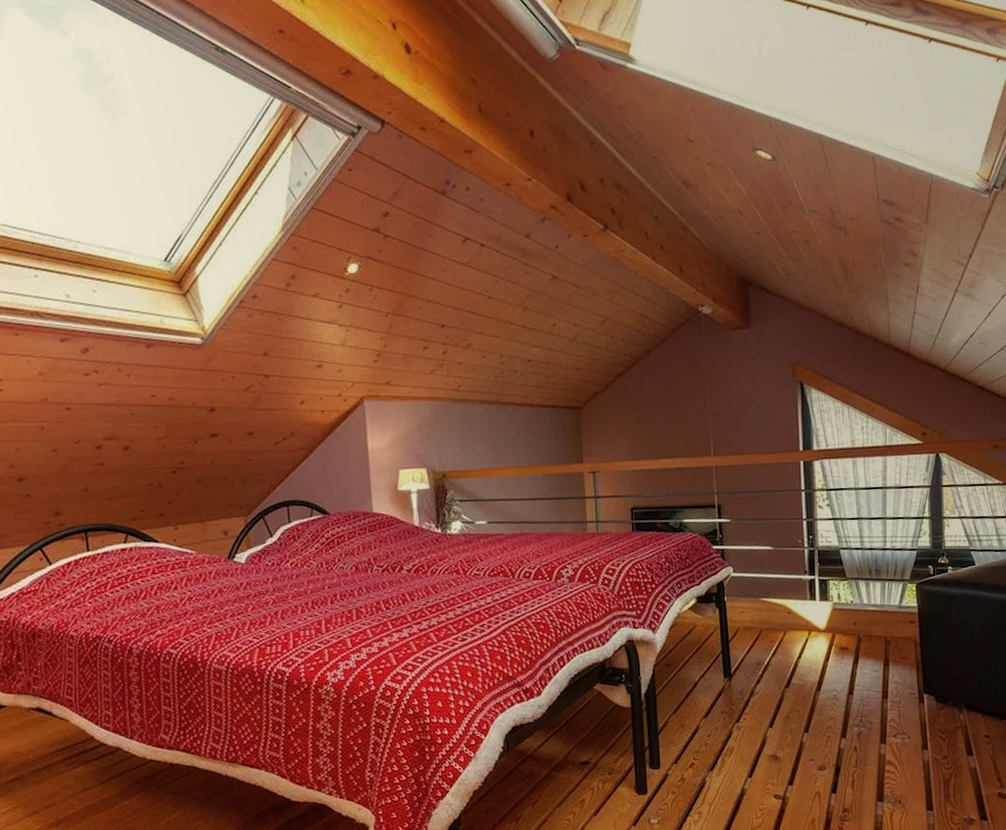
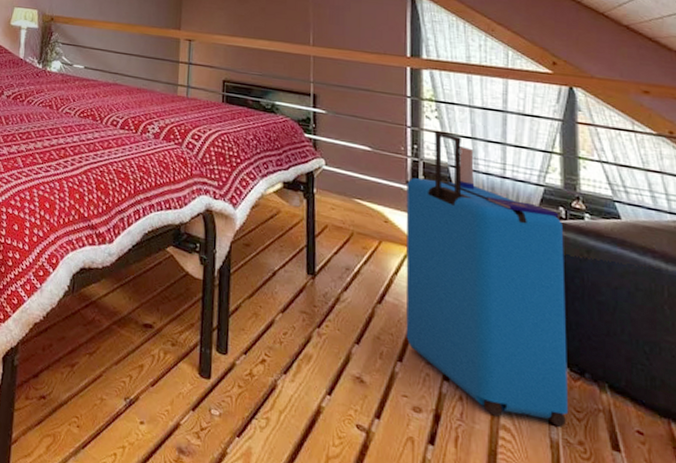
suitcase: none [805,517,937,755] -> present [406,130,569,427]

